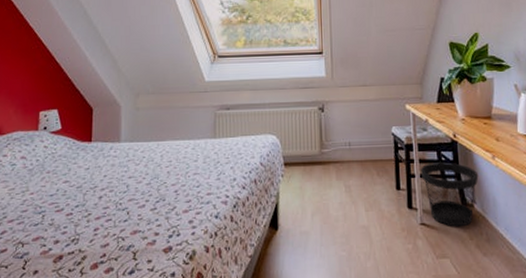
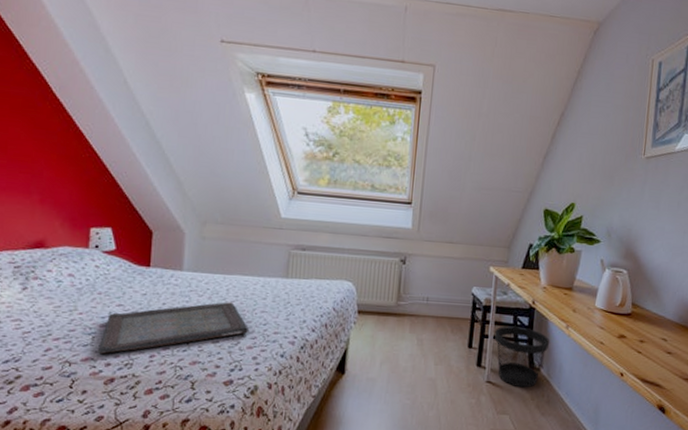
serving tray: none [48,168,183,231] -> present [98,302,248,354]

